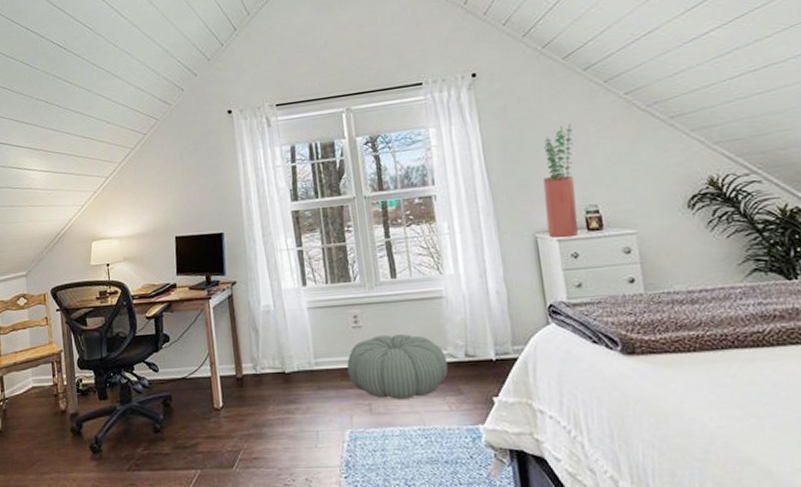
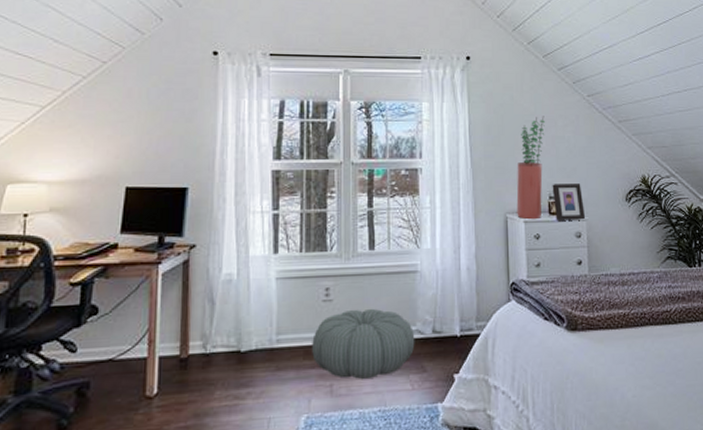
picture frame: none [588,193,636,237] -> present [552,183,586,221]

